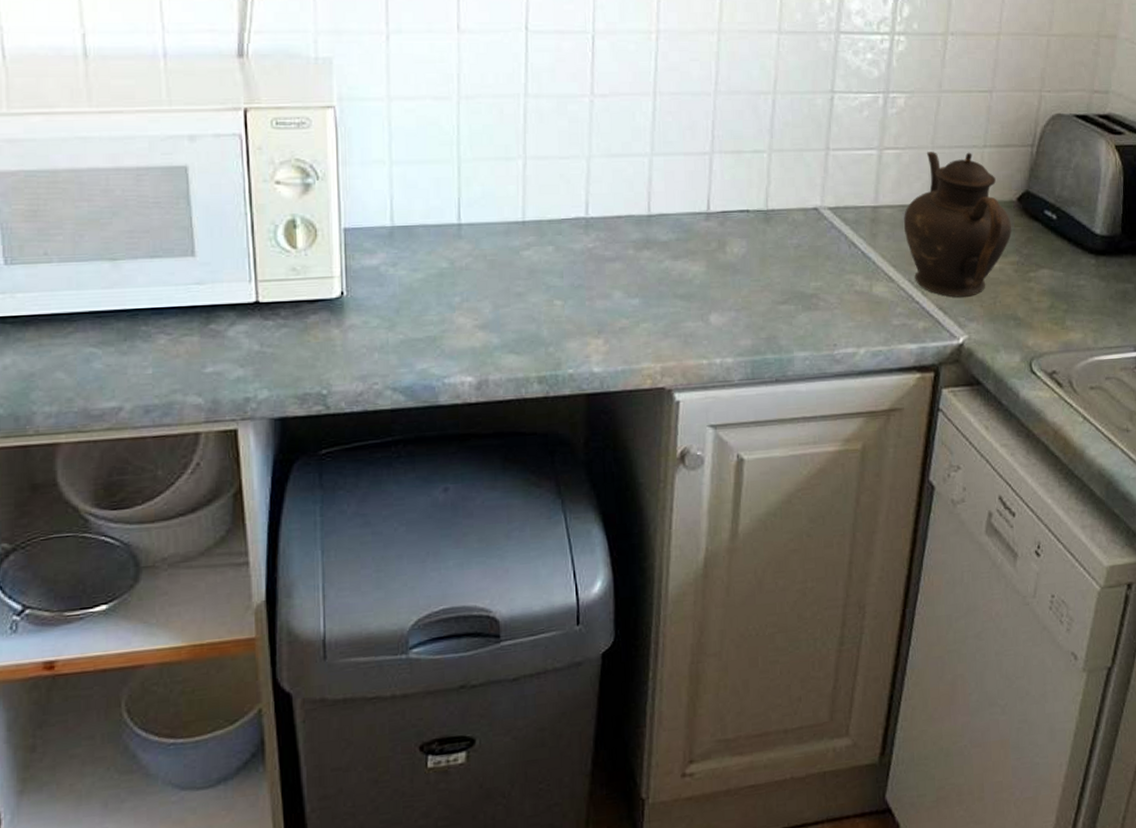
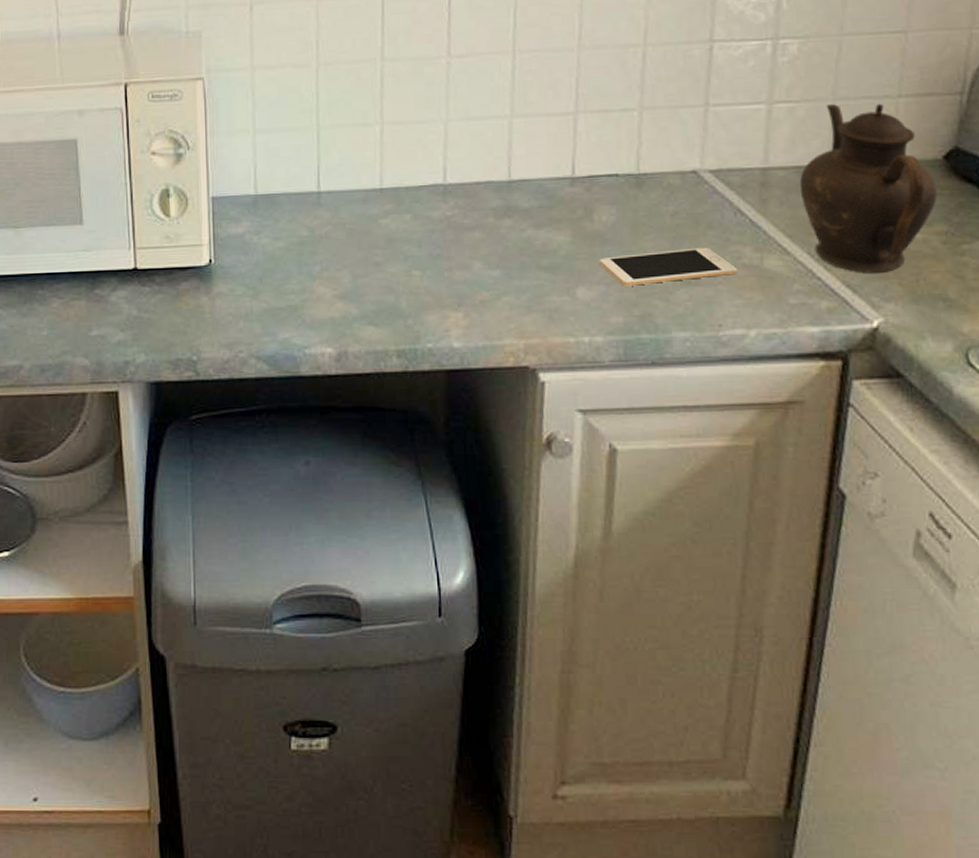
cell phone: none [730,276,851,312] -> present [599,247,738,286]

